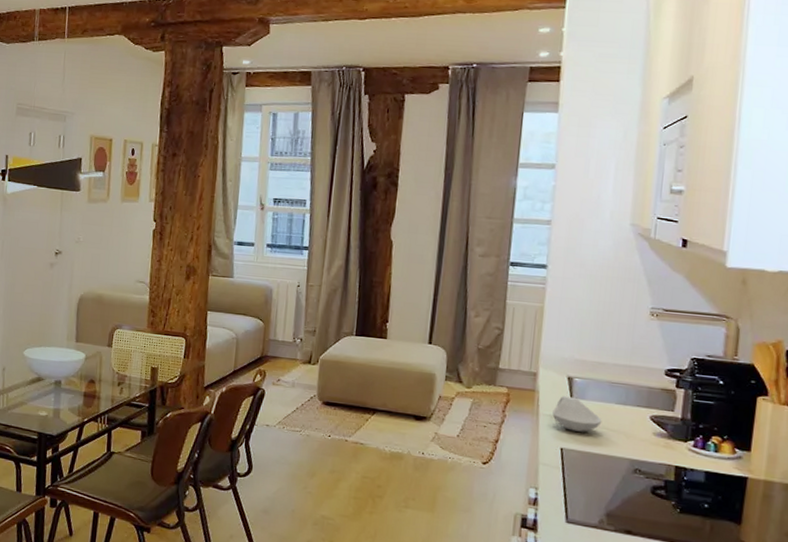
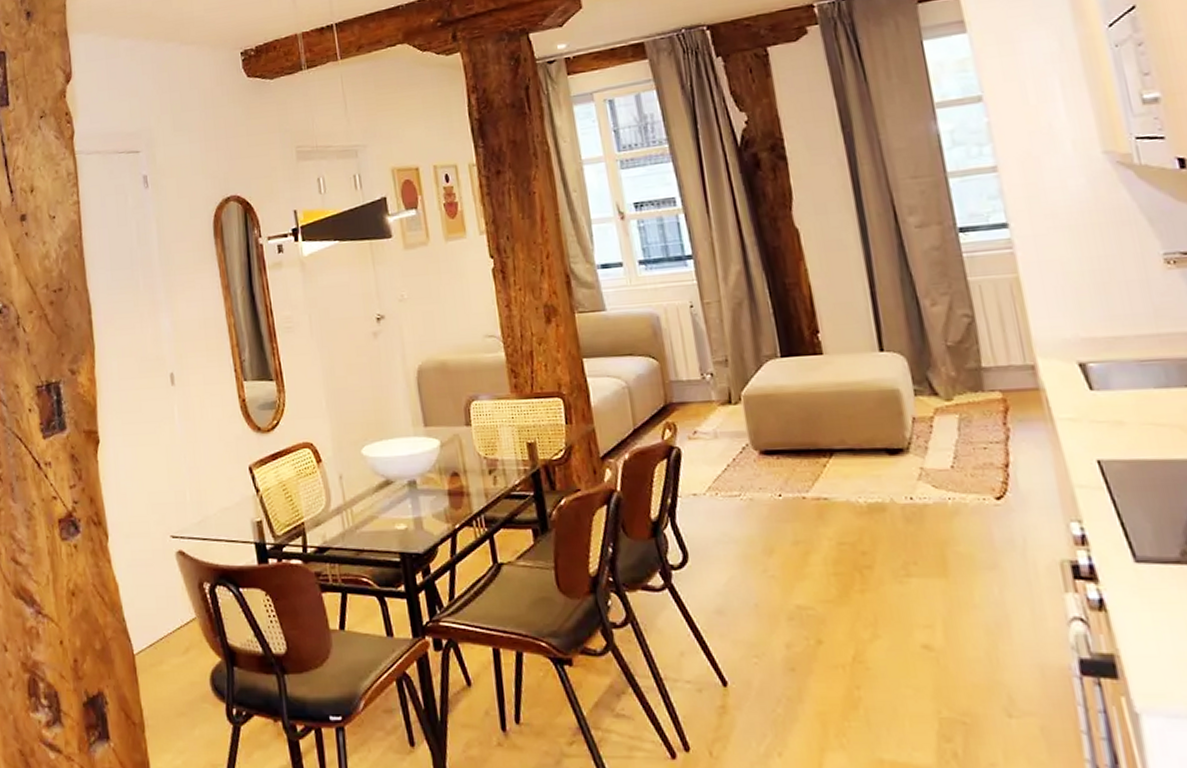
spoon rest: present [552,396,602,432] -> none [1071,389,1144,435]

